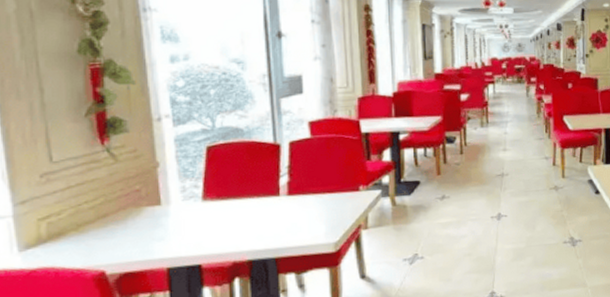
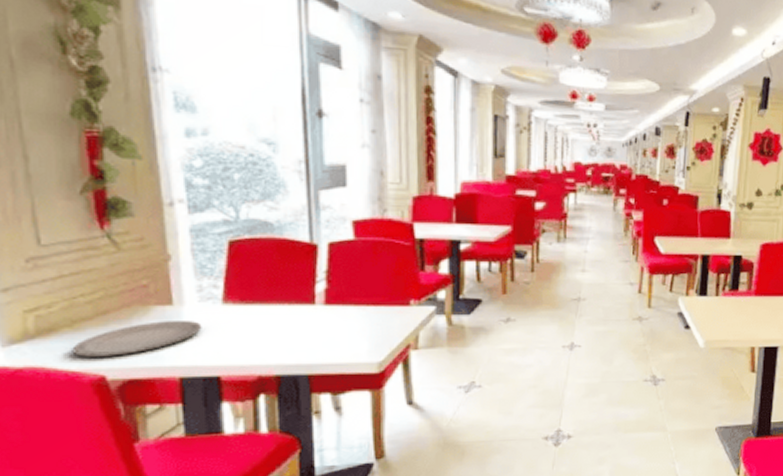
plate: none [77,217,186,256] -> present [72,319,202,357]

